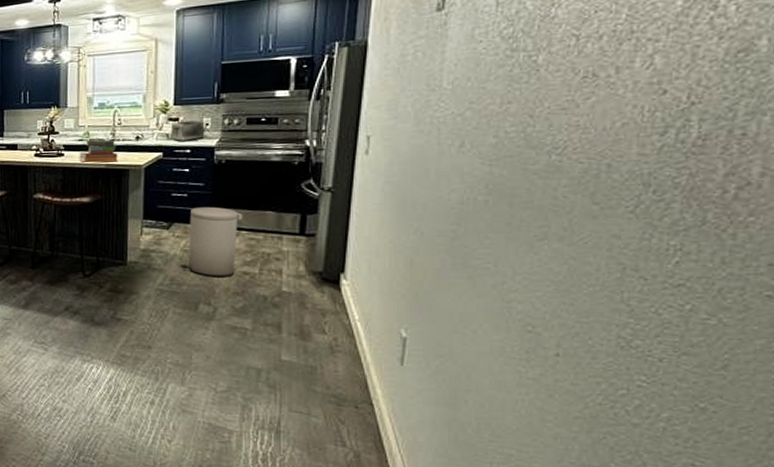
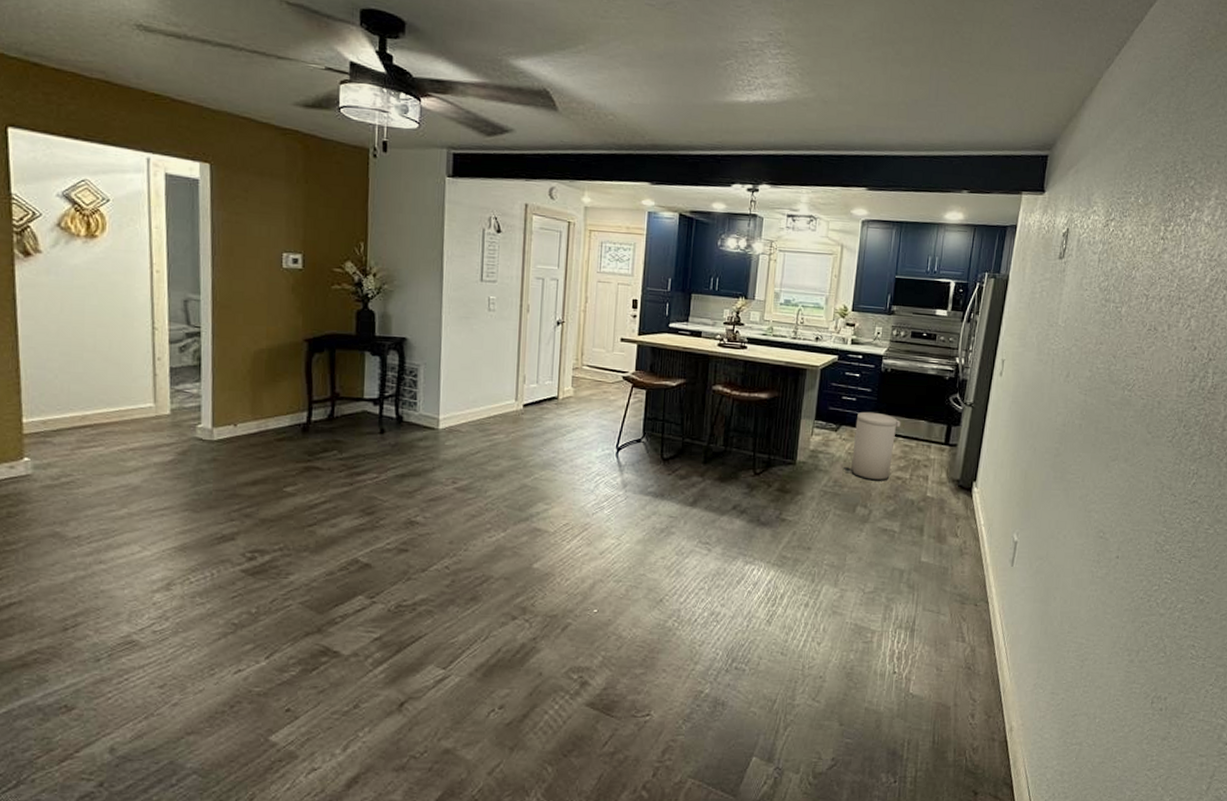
books: present [79,139,118,163] -> none [761,336,798,360]
toaster: present [170,120,205,142] -> none [846,327,877,348]

